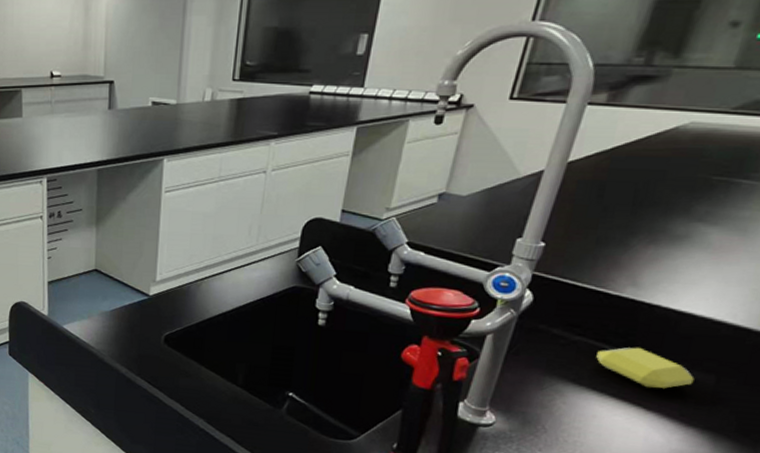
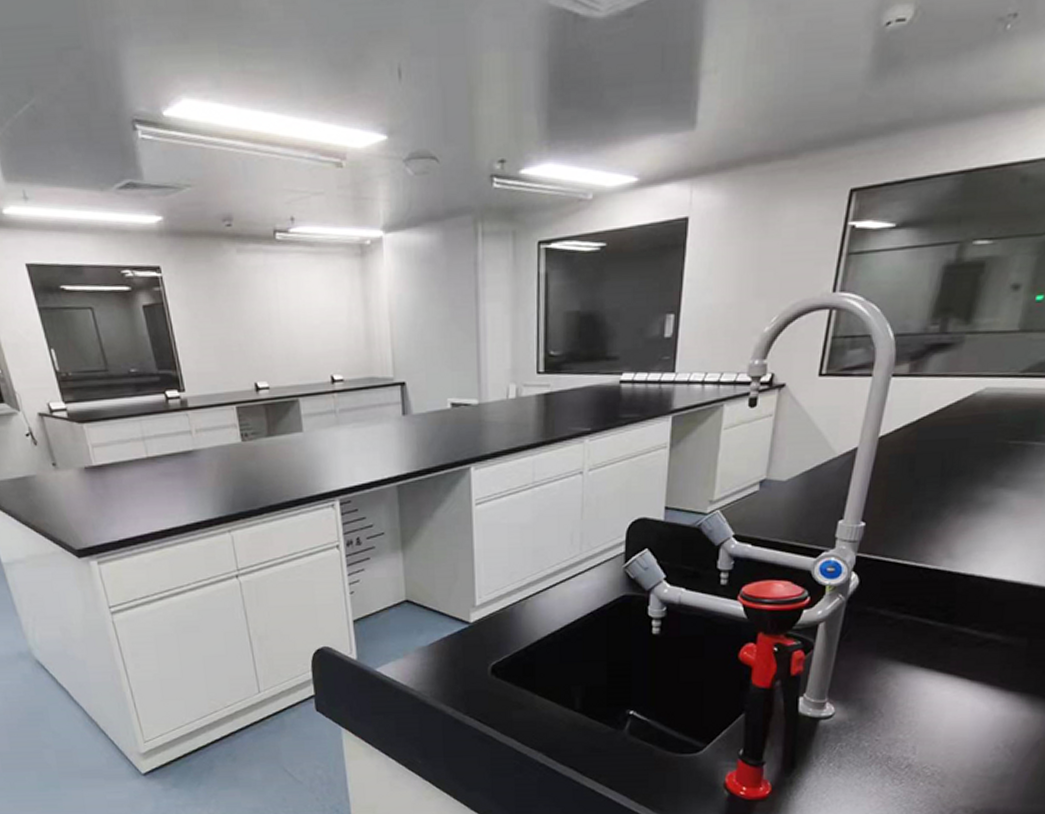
soap bar: present [596,347,694,388] -> none [922,619,1010,659]

